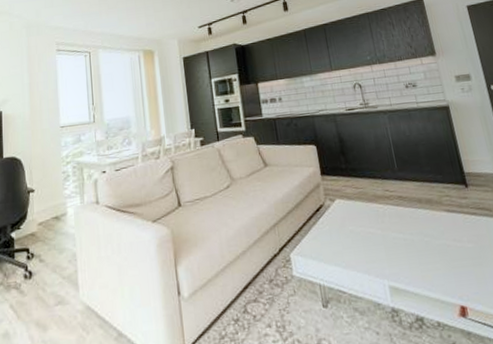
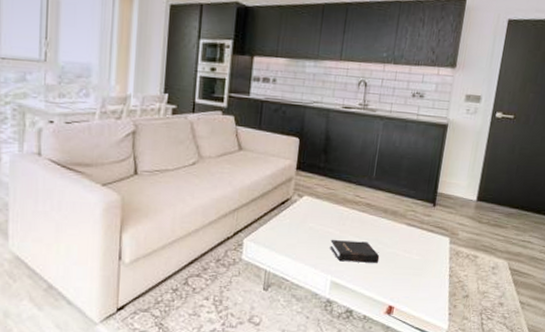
hardback book: none [375,236,432,263] -> present [330,239,380,263]

